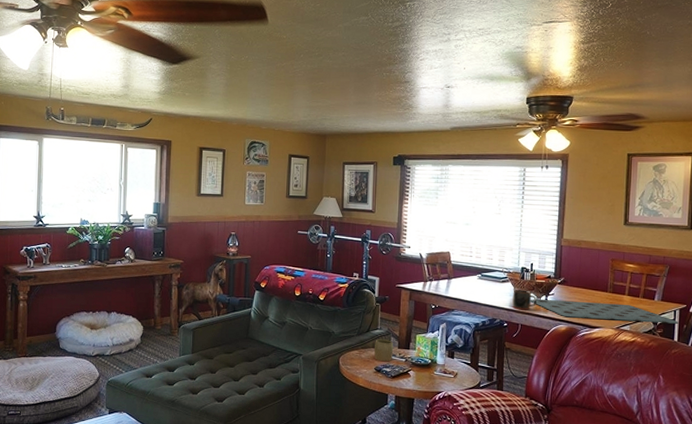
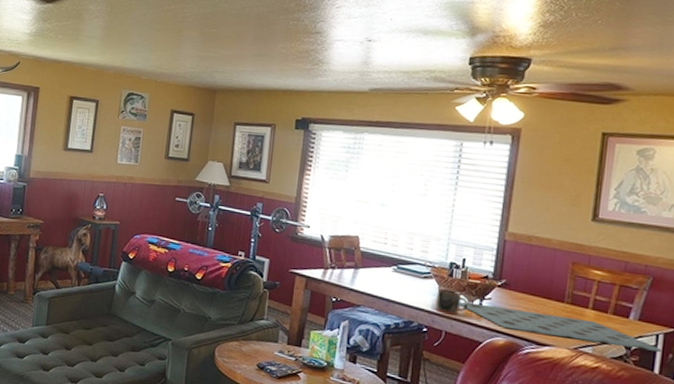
mug: present [373,339,394,362] -> none [257,331,282,360]

